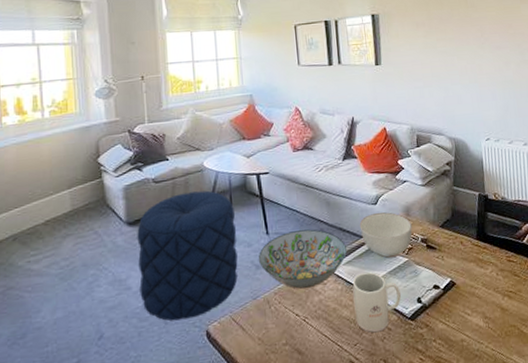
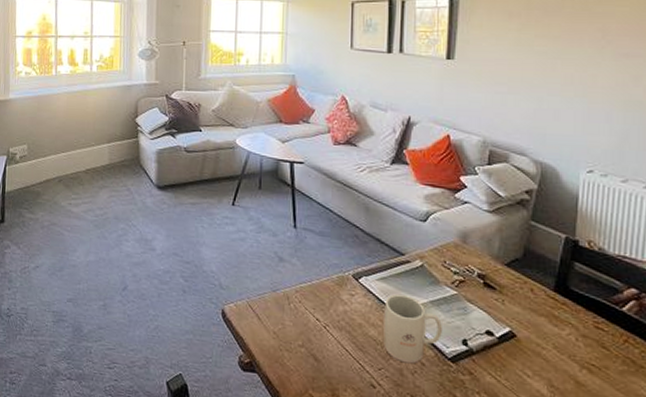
pouf: present [137,190,238,321] -> none [163,167,263,294]
decorative bowl: present [258,229,347,289] -> none [282,230,382,296]
bowl: present [359,212,413,258] -> none [401,231,469,286]

